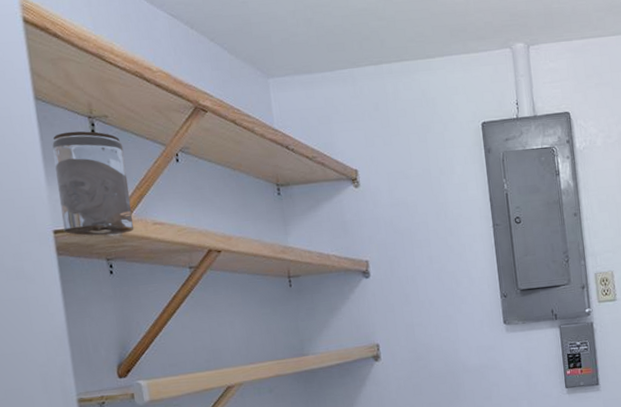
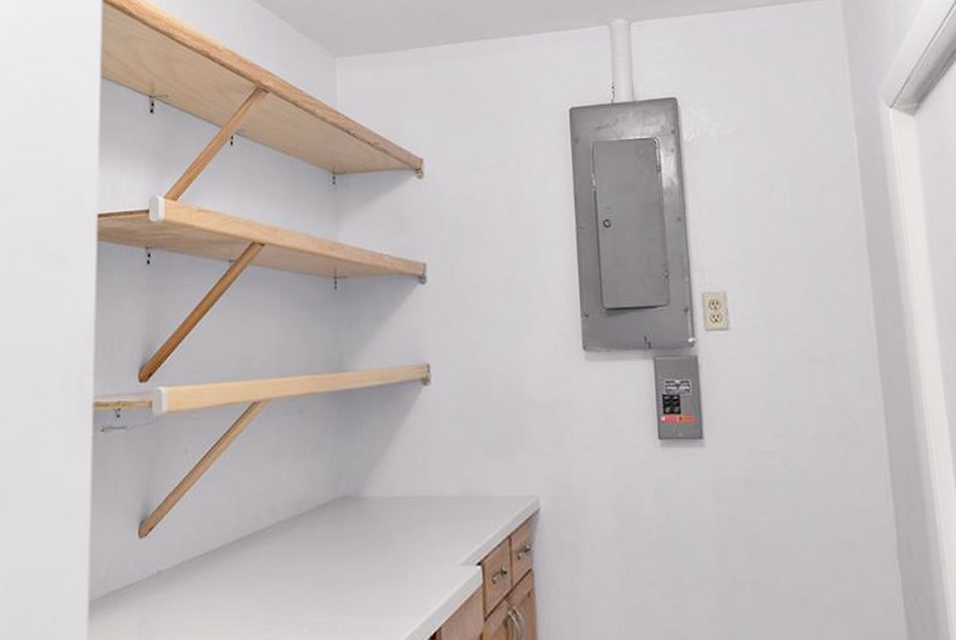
jar: present [51,131,134,236] -> none [107,110,179,222]

